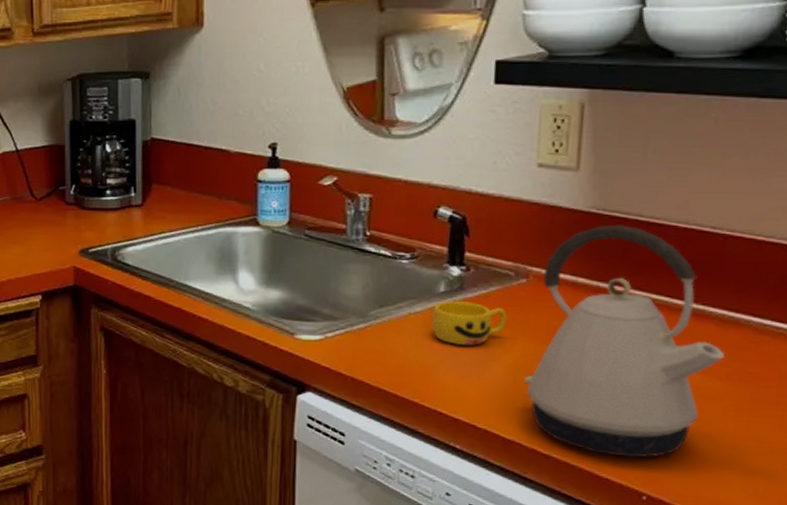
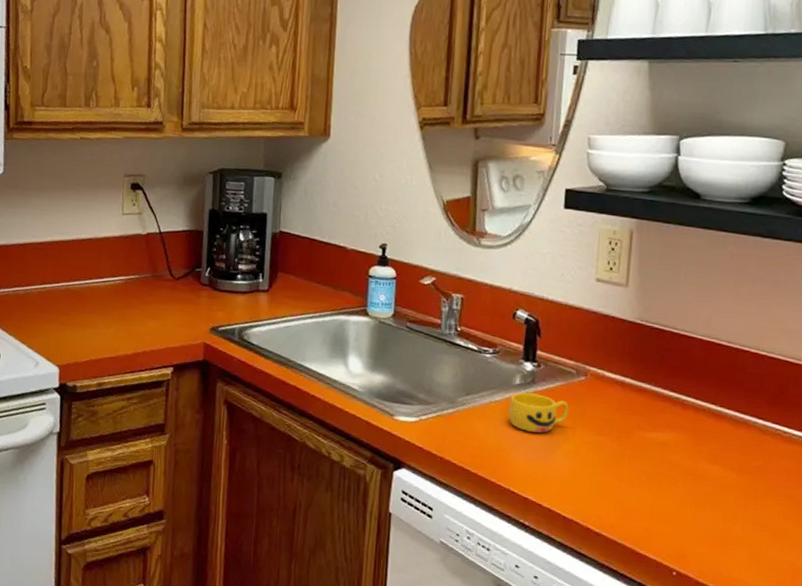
kettle: present [524,224,724,458] -> none [582,334,737,538]

